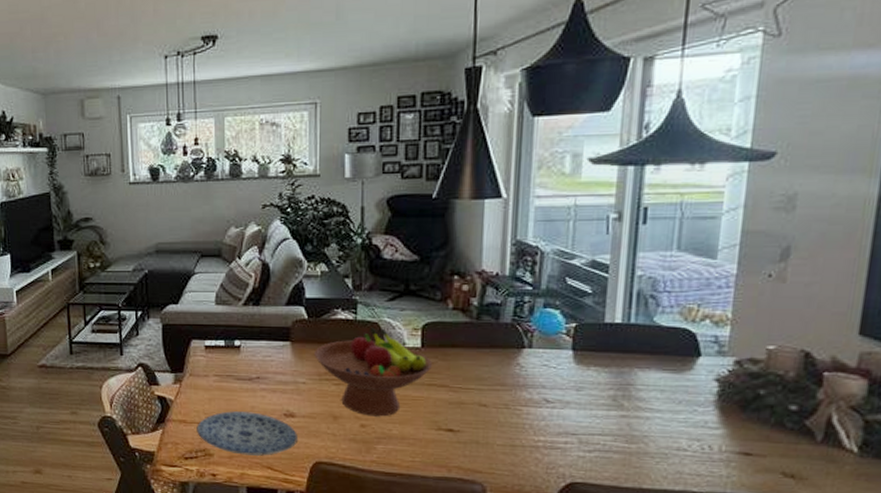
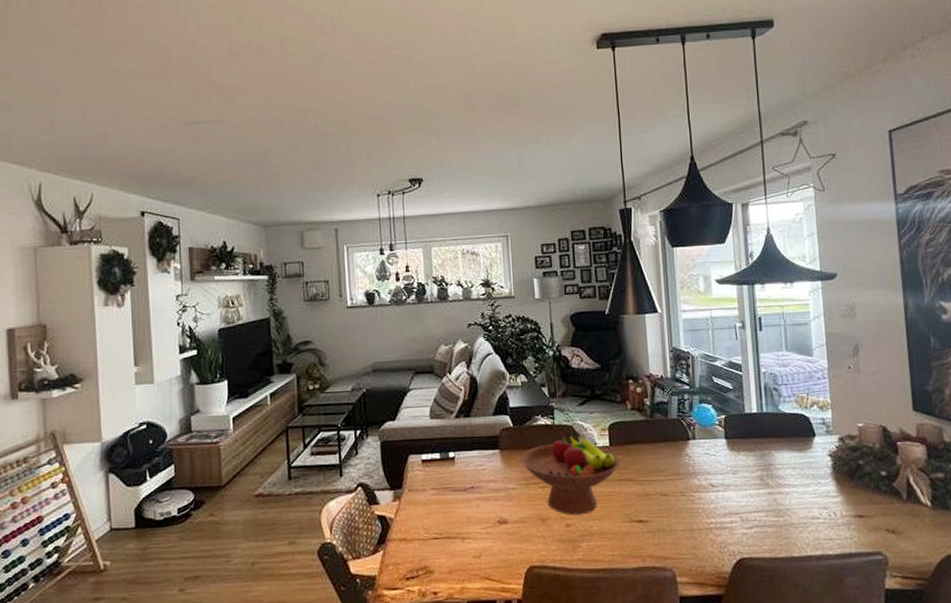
plate: present [197,411,297,457] -> none [417,522,511,568]

